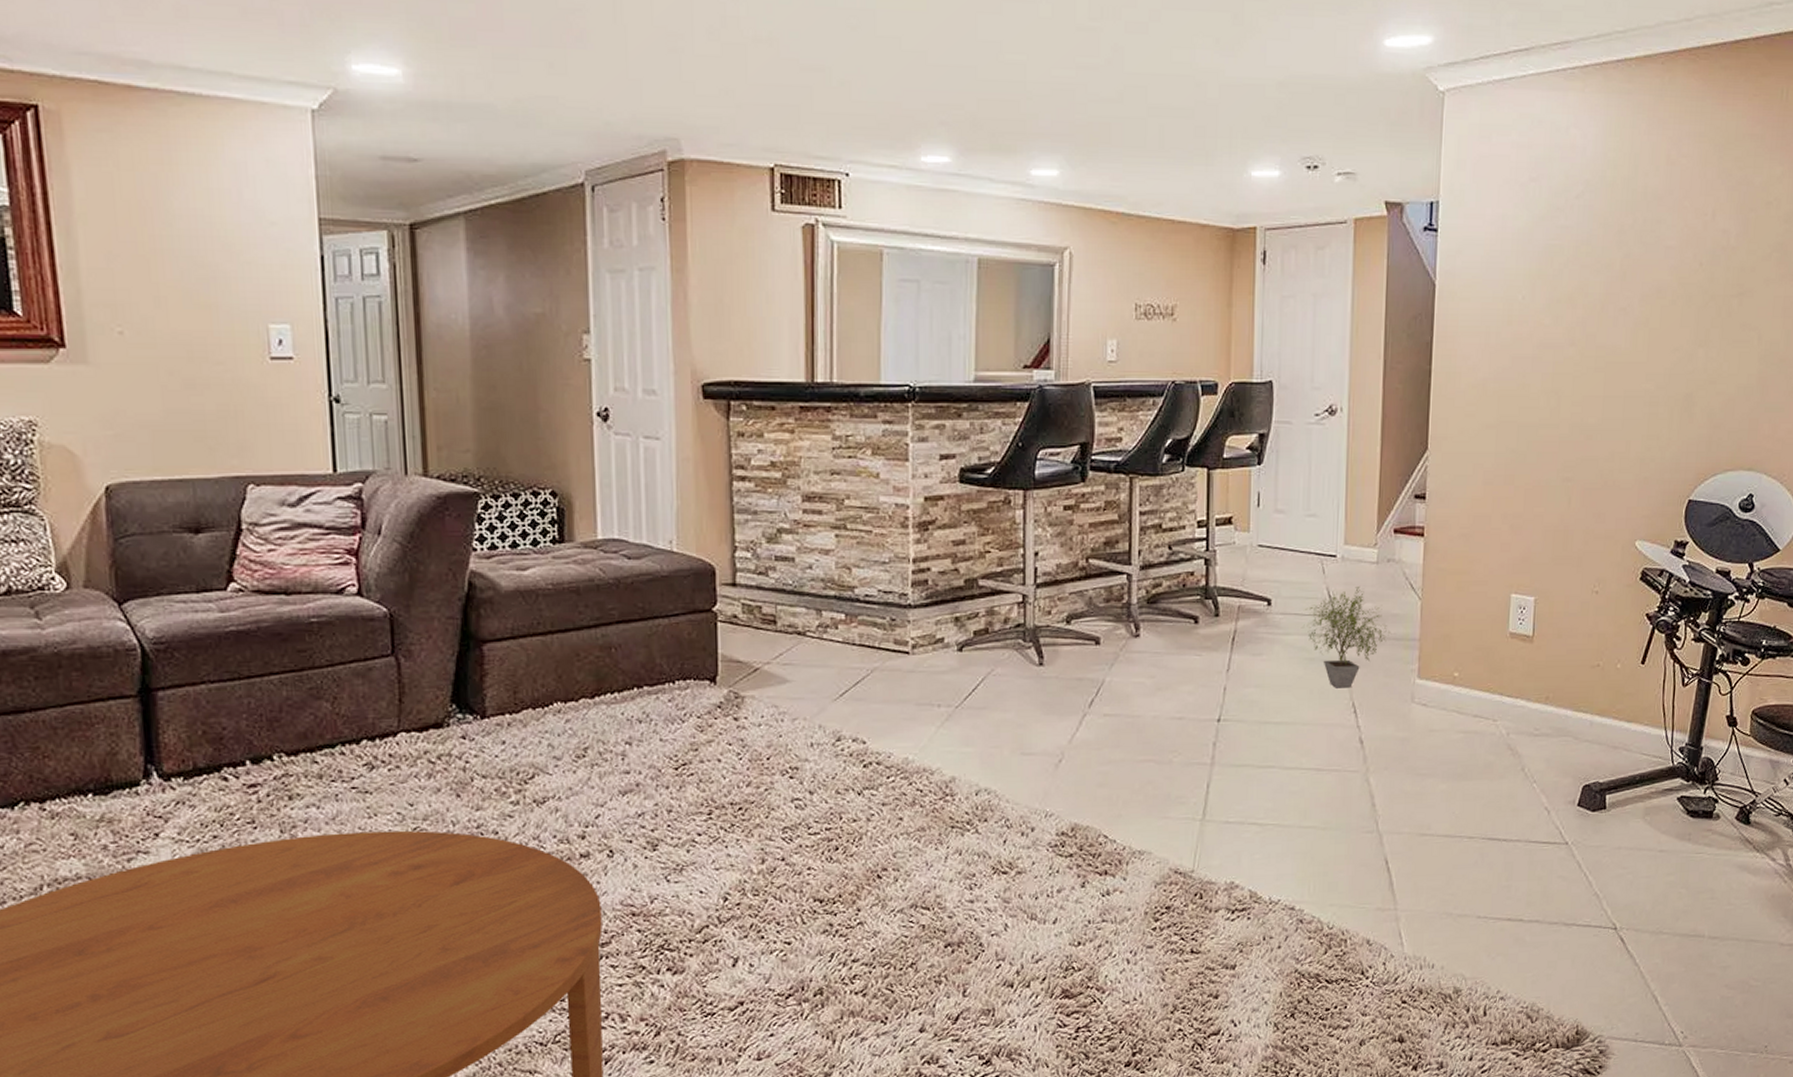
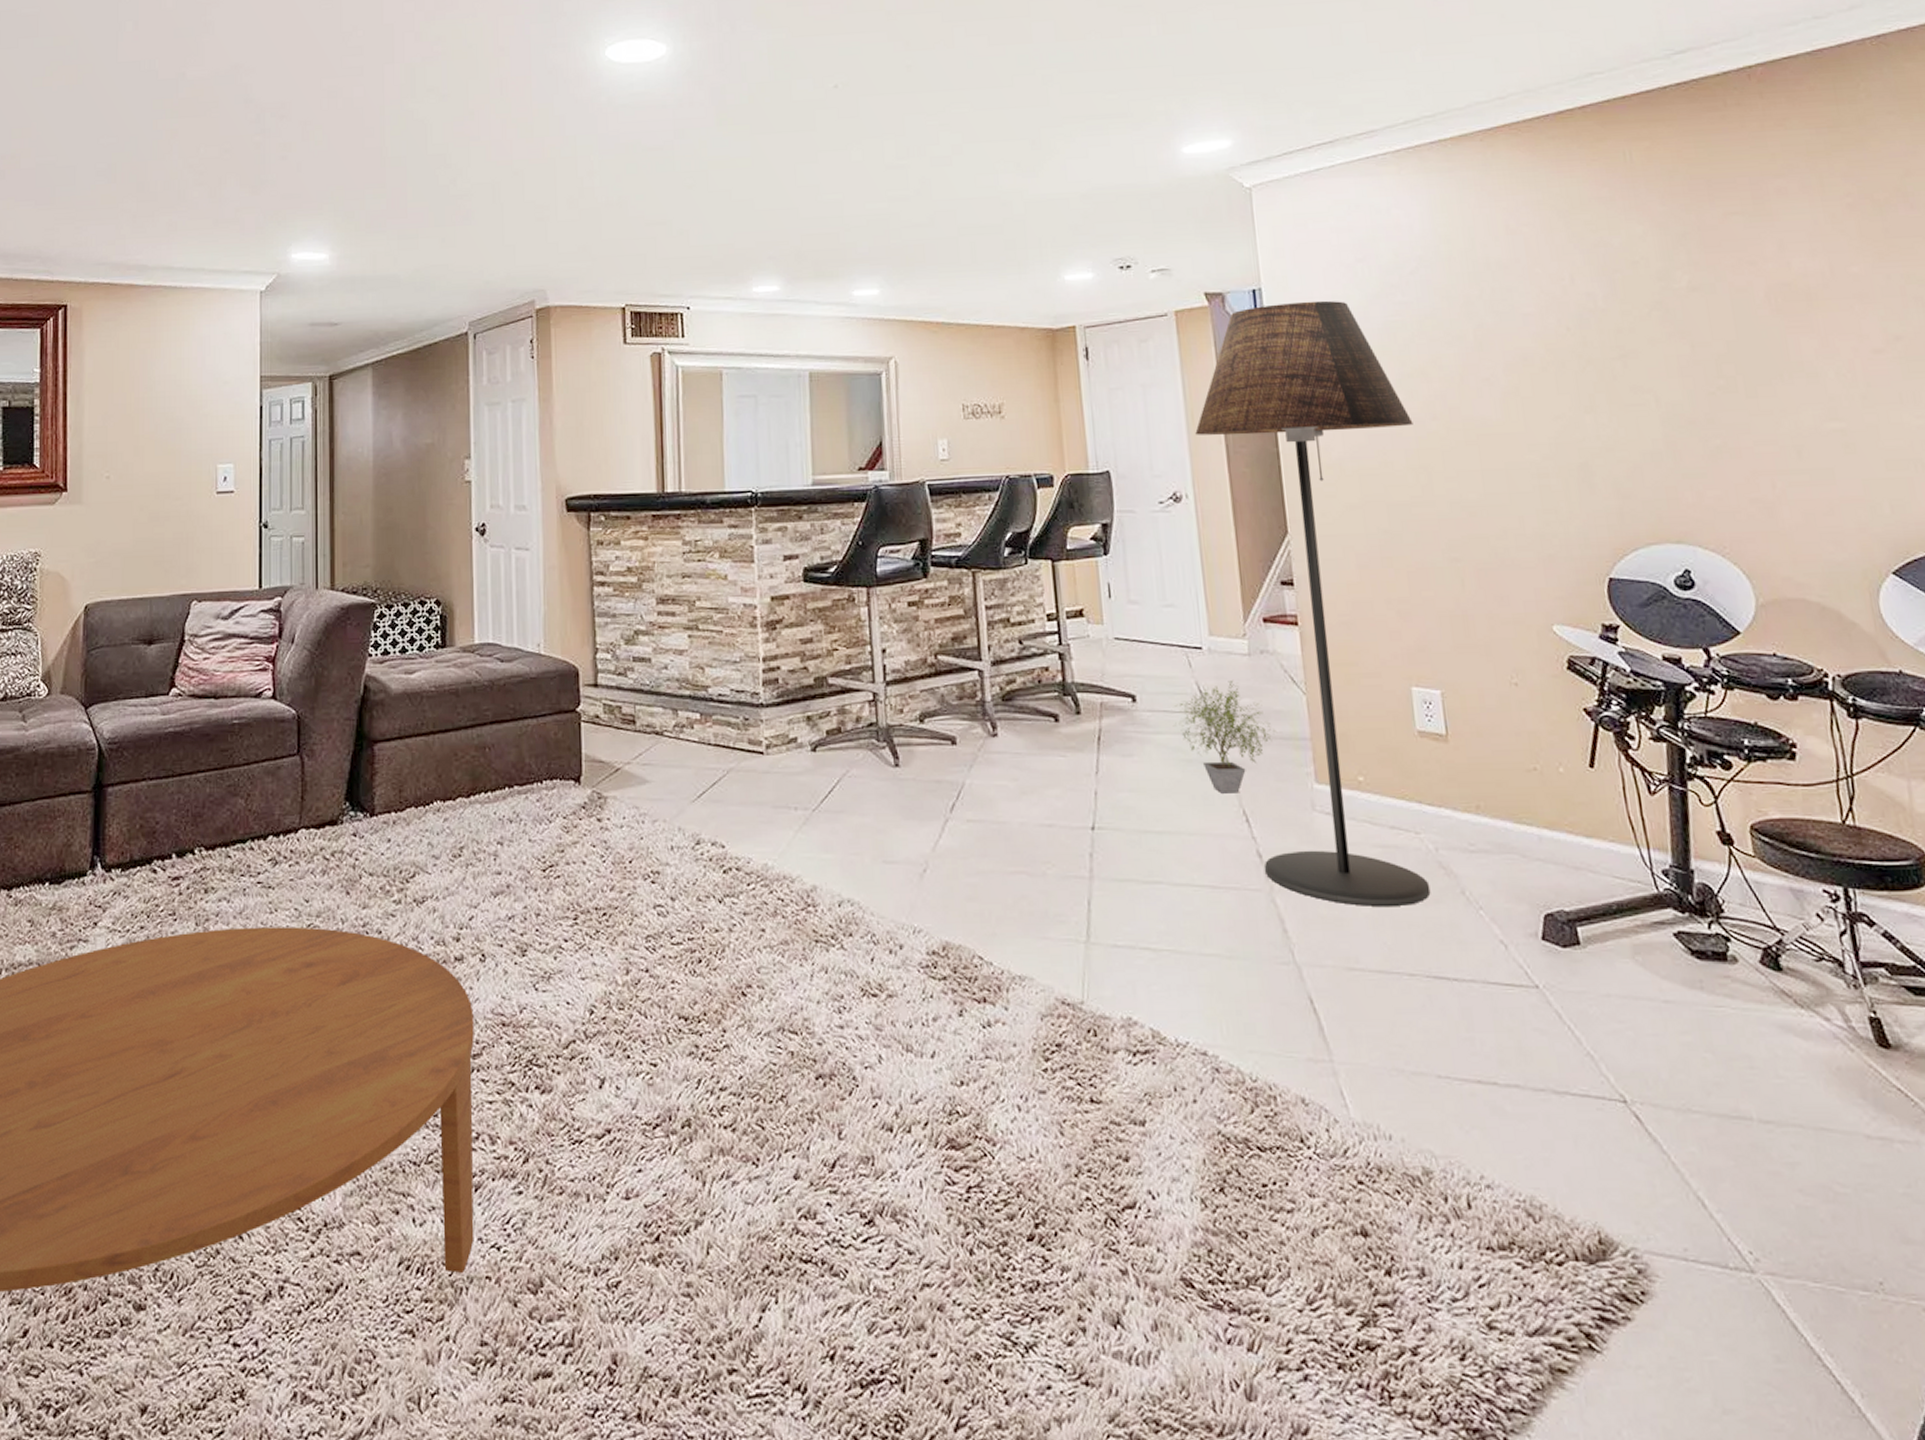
floor lamp: none [1357,218,1554,783] -> present [1195,300,1431,906]

